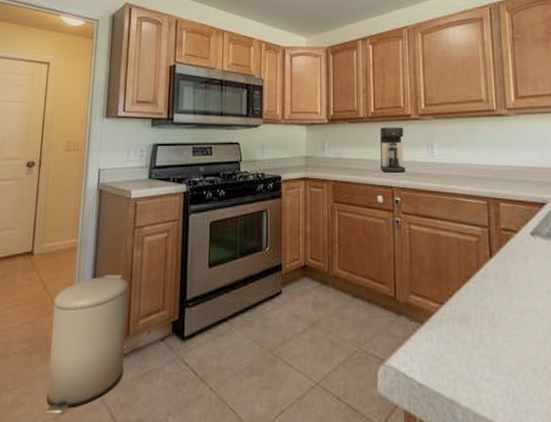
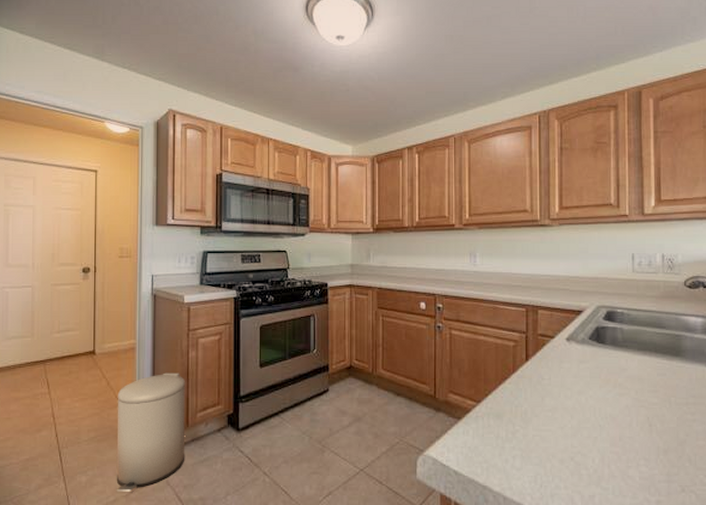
coffee maker: present [379,127,406,173] -> none [423,236,448,281]

